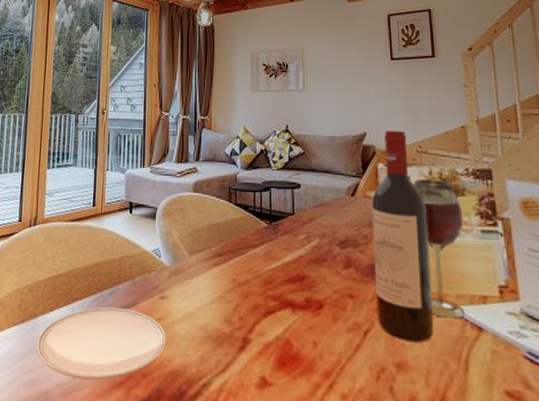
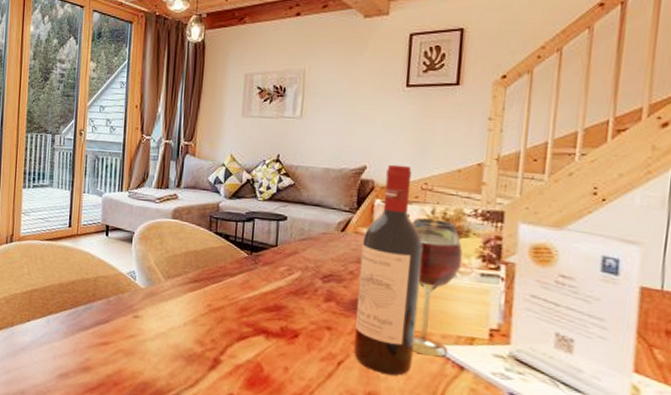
plate: present [36,307,167,380] -> none [14,321,139,385]

